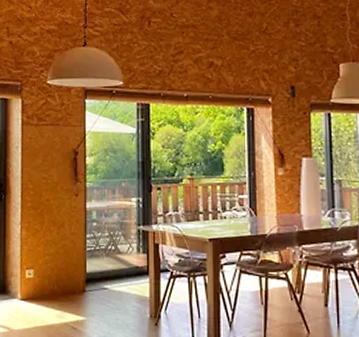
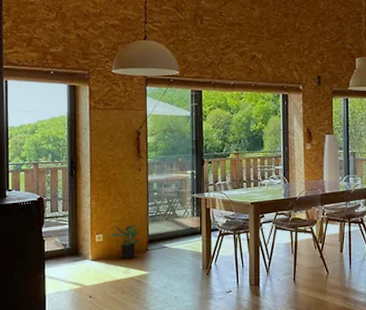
potted plant: none [39,258,77,301] -> present [107,223,141,260]

